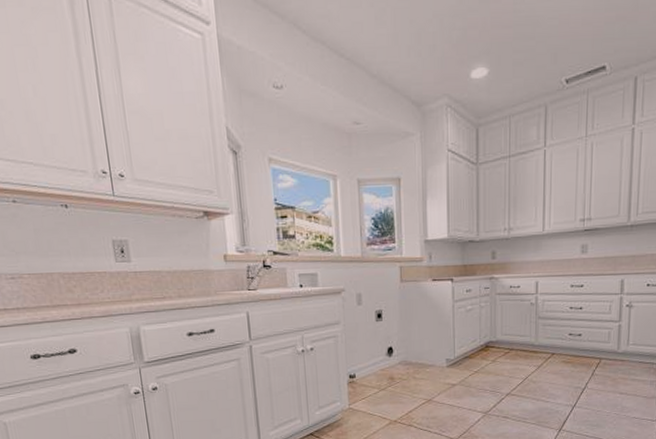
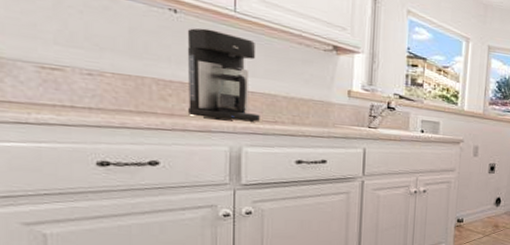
coffee maker: none [78,217,151,303] -> present [187,28,260,122]

